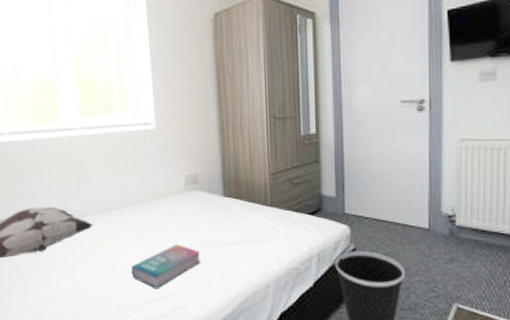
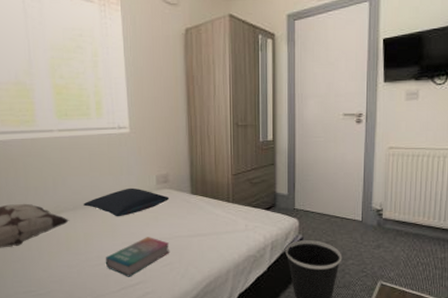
pillow: none [108,189,200,222] -> present [83,187,170,217]

